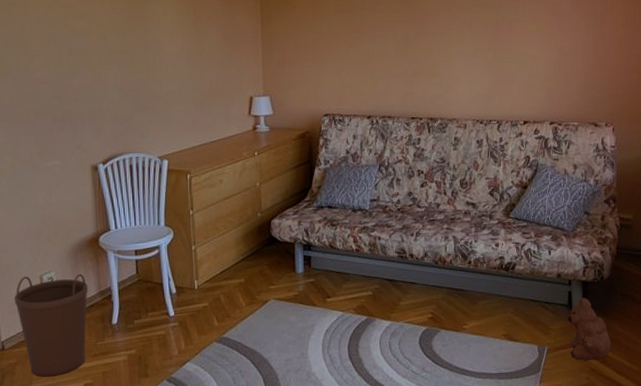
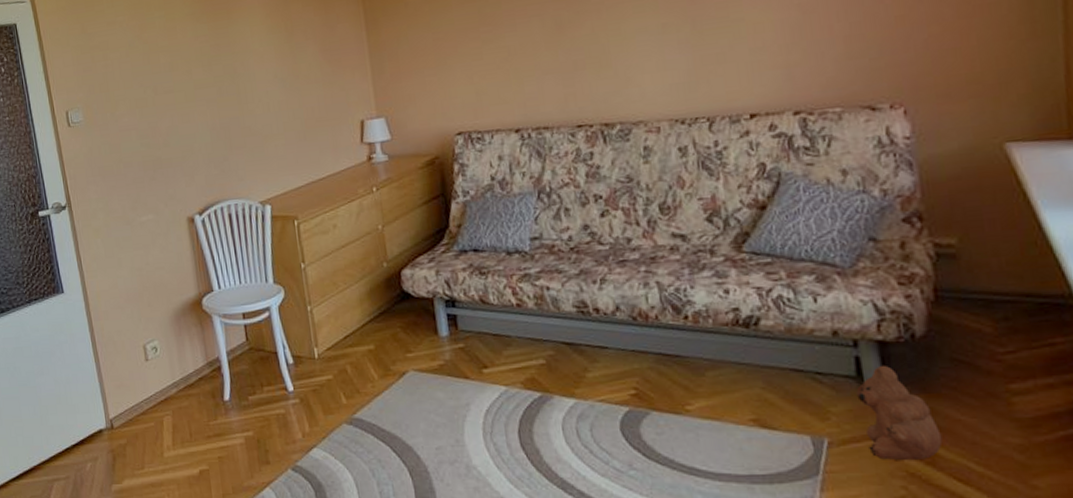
basket: present [14,273,88,377] -> none [118,341,198,461]

